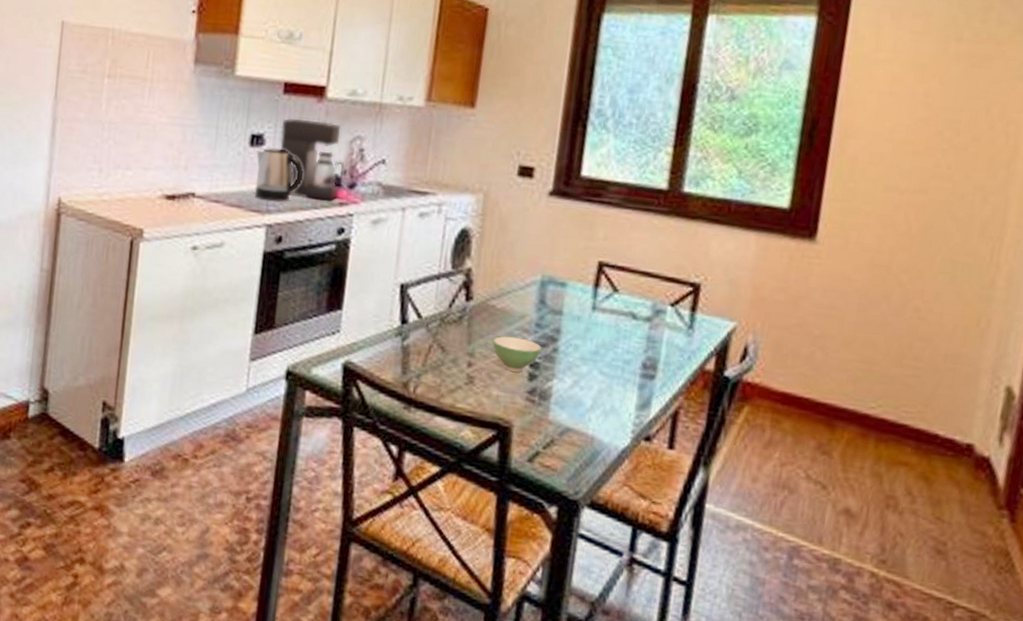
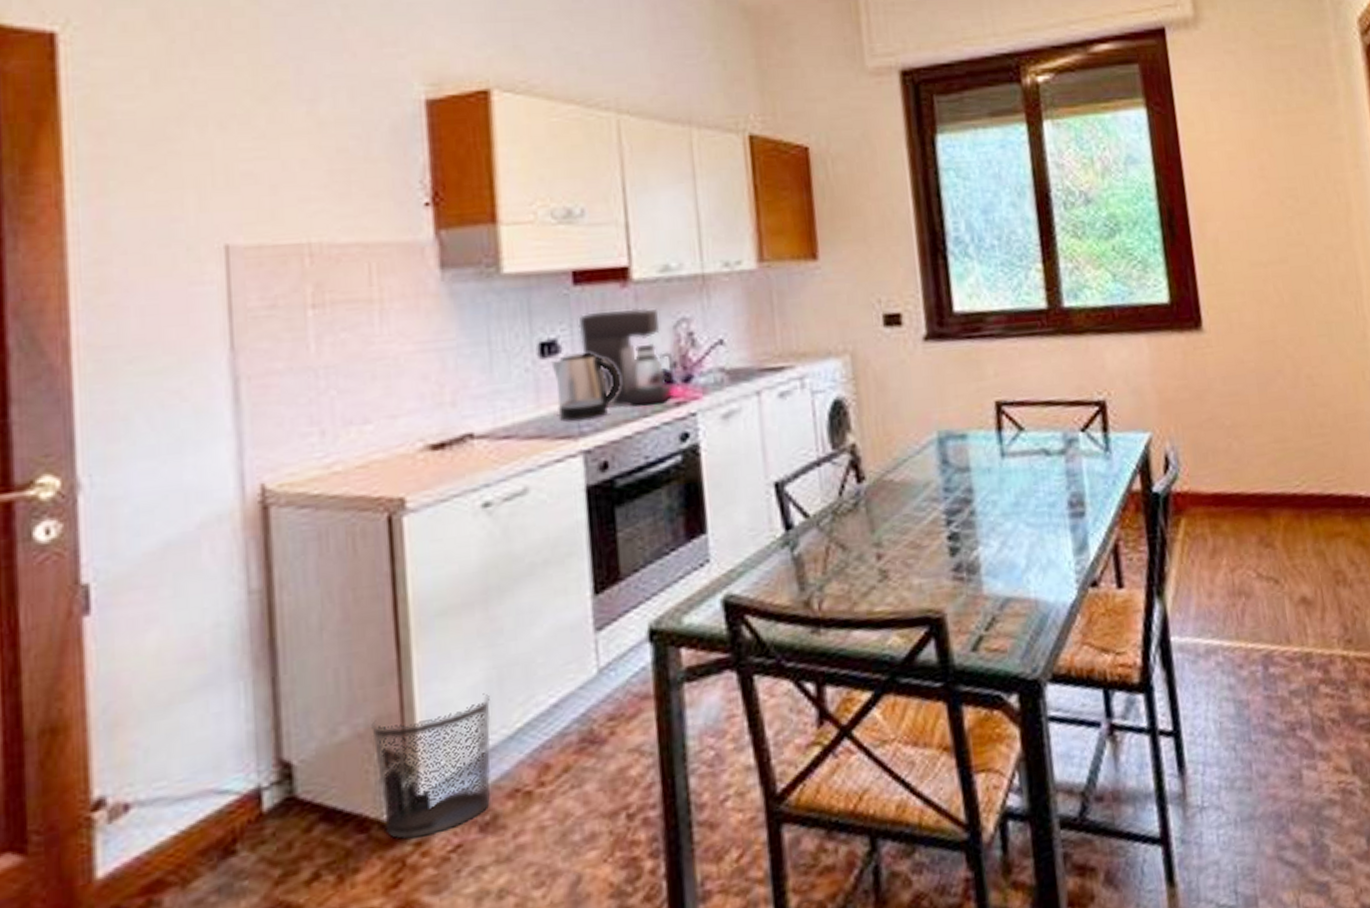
waste bin: none [95,379,173,468] -> present [371,693,491,840]
bowl: present [492,336,543,372] -> none [899,509,958,552]

